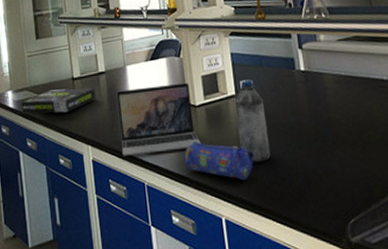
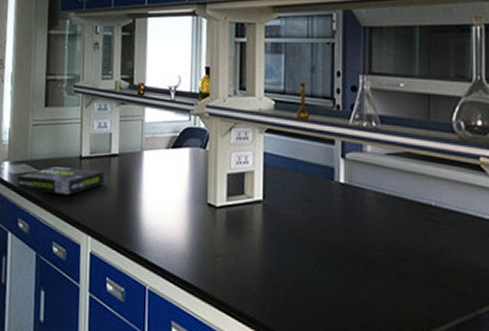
laptop: present [116,82,201,156] -> none [125,177,216,254]
pencil case: present [184,142,256,181] -> none [195,247,276,299]
water bottle: present [235,79,271,163] -> none [260,185,294,281]

